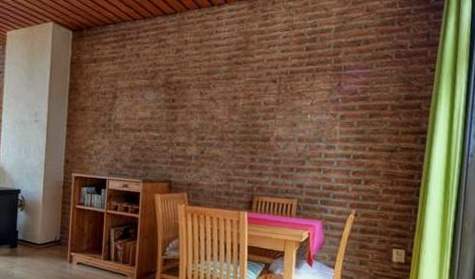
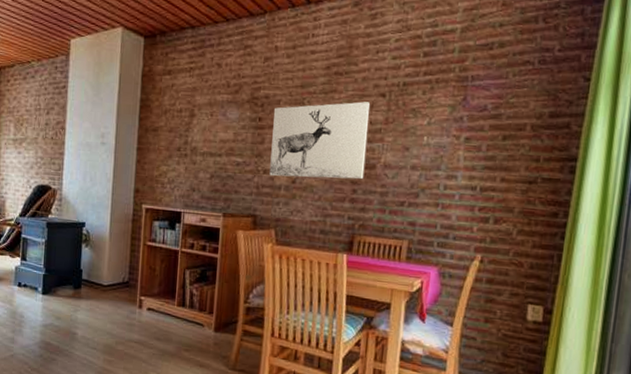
wall art: none [182,86,264,150] -> present [269,101,370,180]

